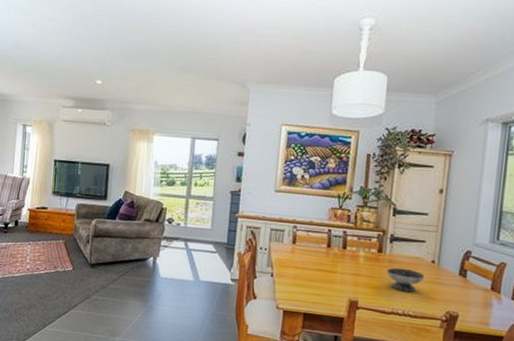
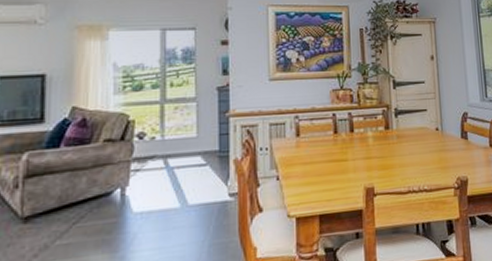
bowl: present [386,267,425,292] -> none [396,141,433,166]

